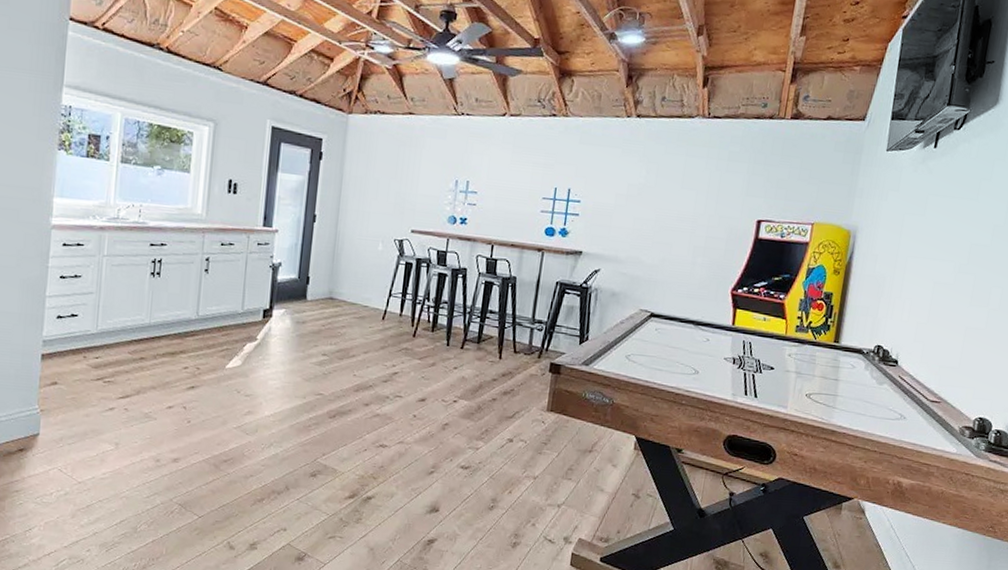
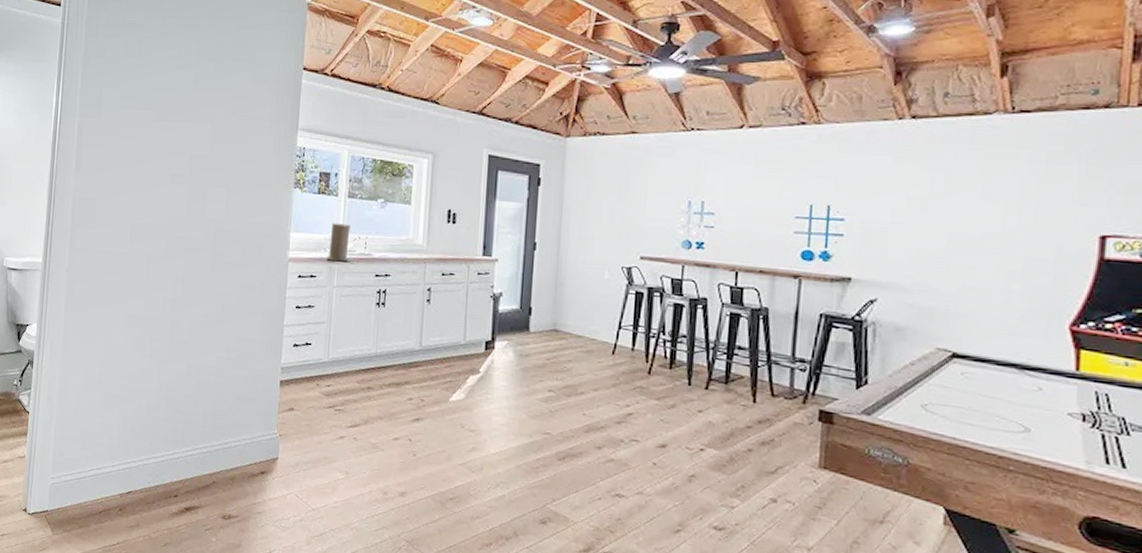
paper towel: none [95,189,128,232] -> present [326,223,355,264]

